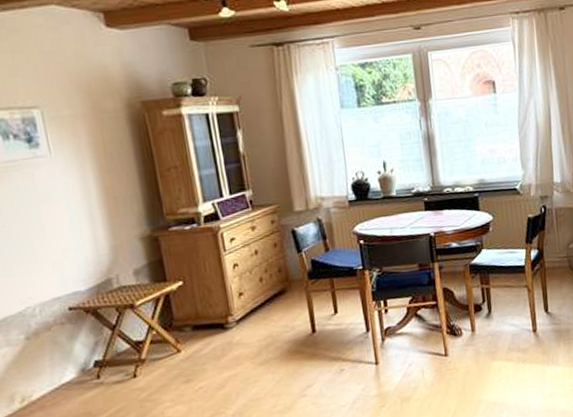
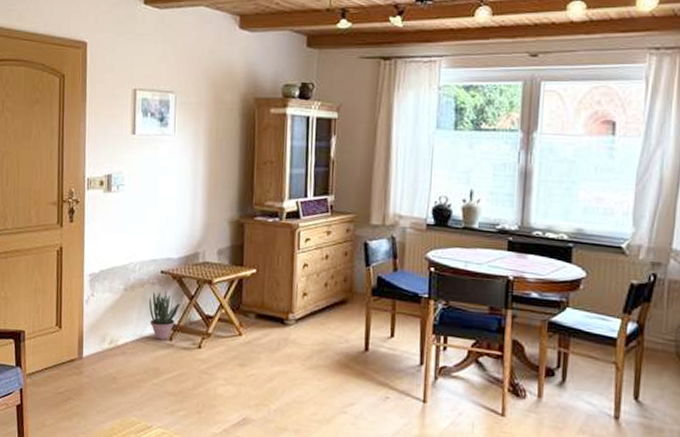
potted plant: none [61,328,102,382] -> present [149,291,180,340]

